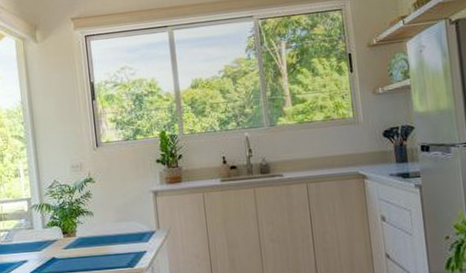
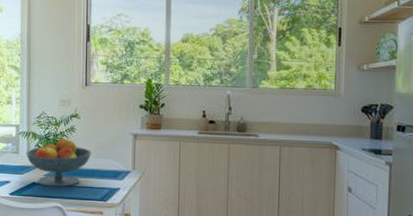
fruit bowl: none [41,205,112,261] -> present [26,138,92,187]

